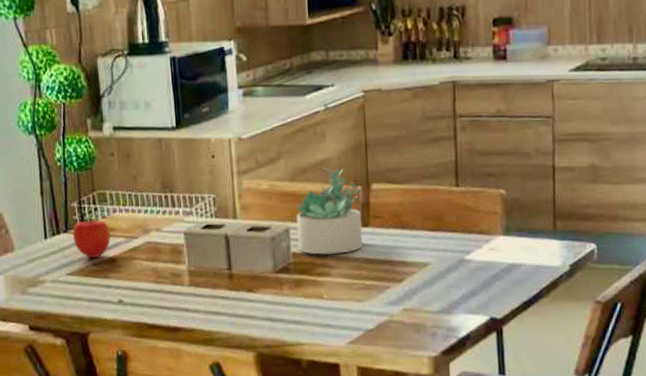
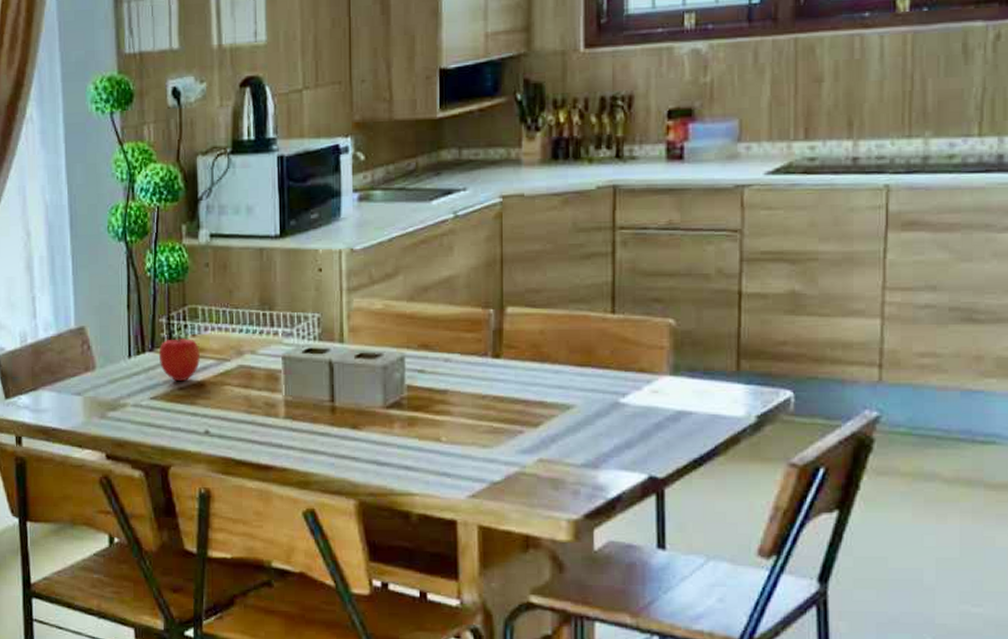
succulent plant: present [296,168,362,255] -> none [413,286,492,389]

